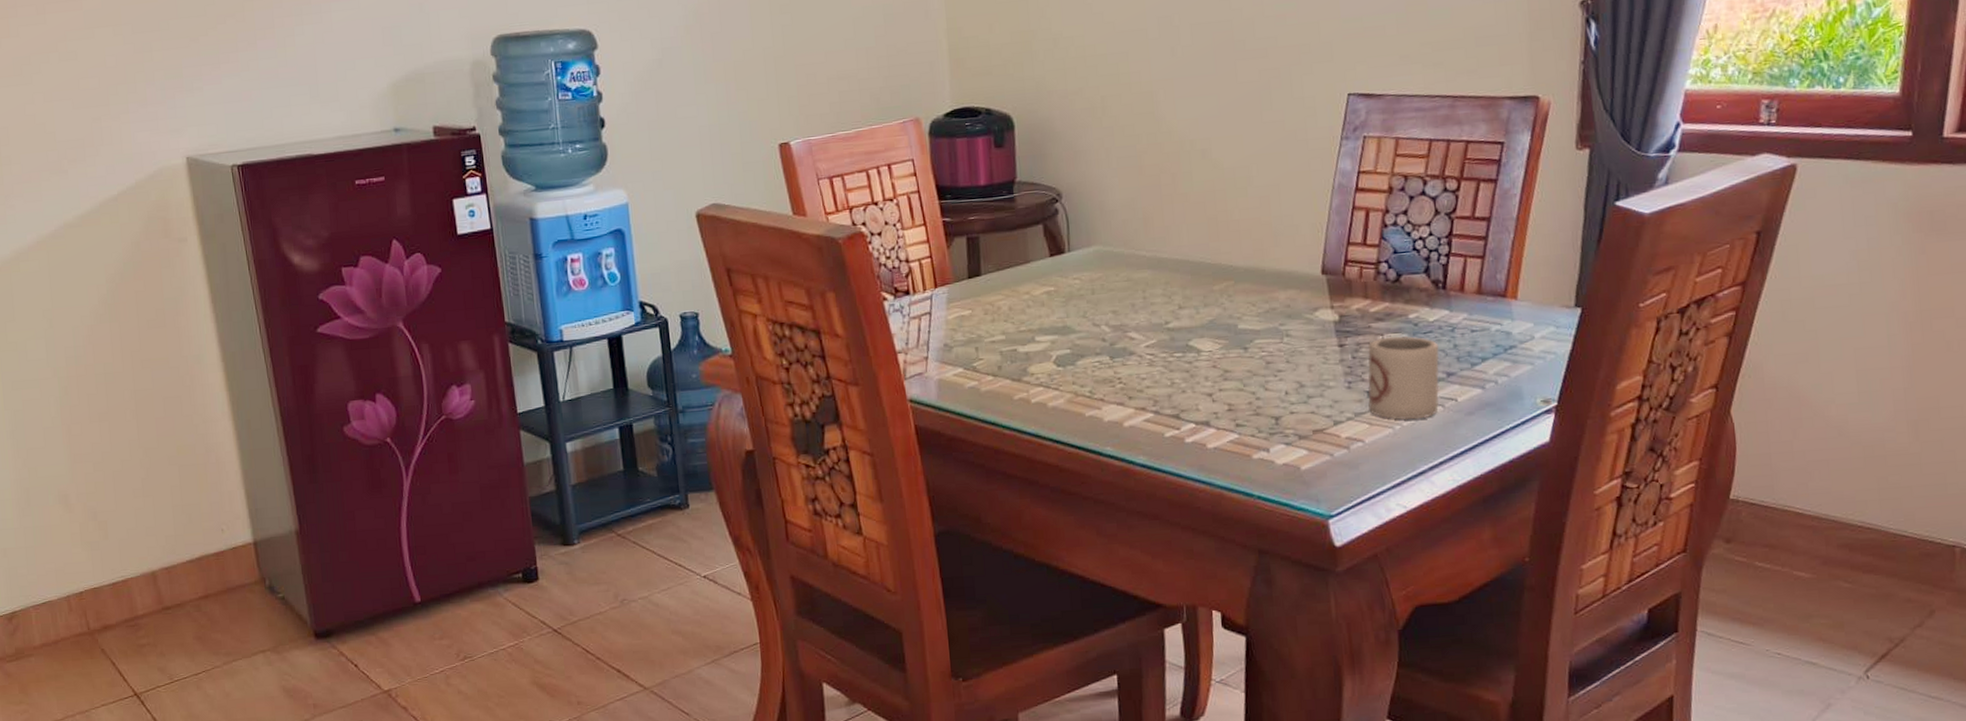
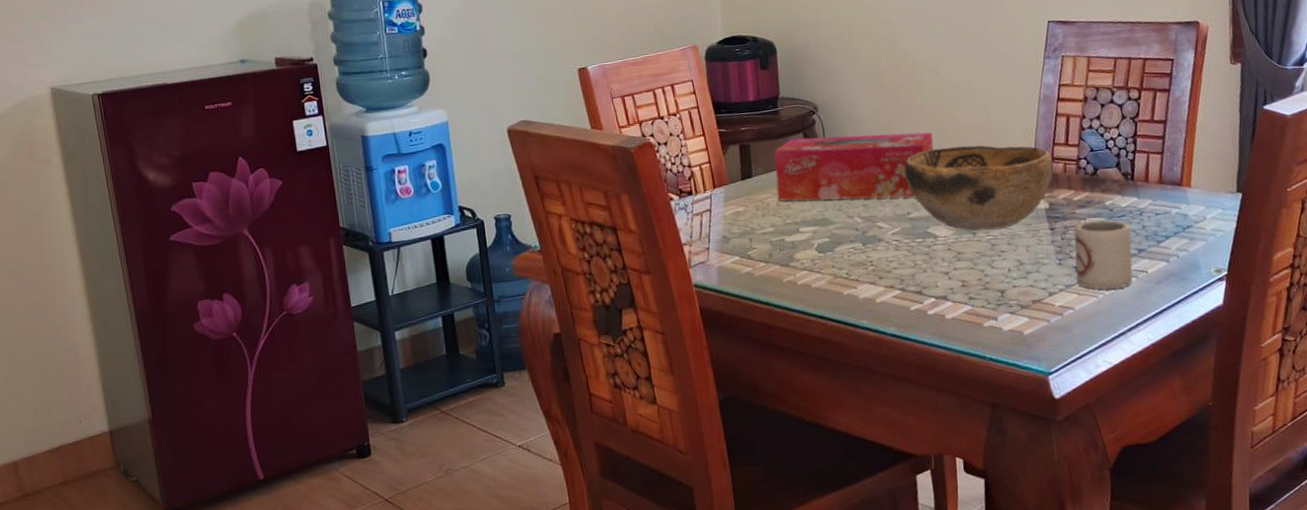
tissue box: none [1007,226,1200,305] -> present [774,132,934,202]
decorative bowl: none [1163,243,1347,346] -> present [904,145,1054,231]

